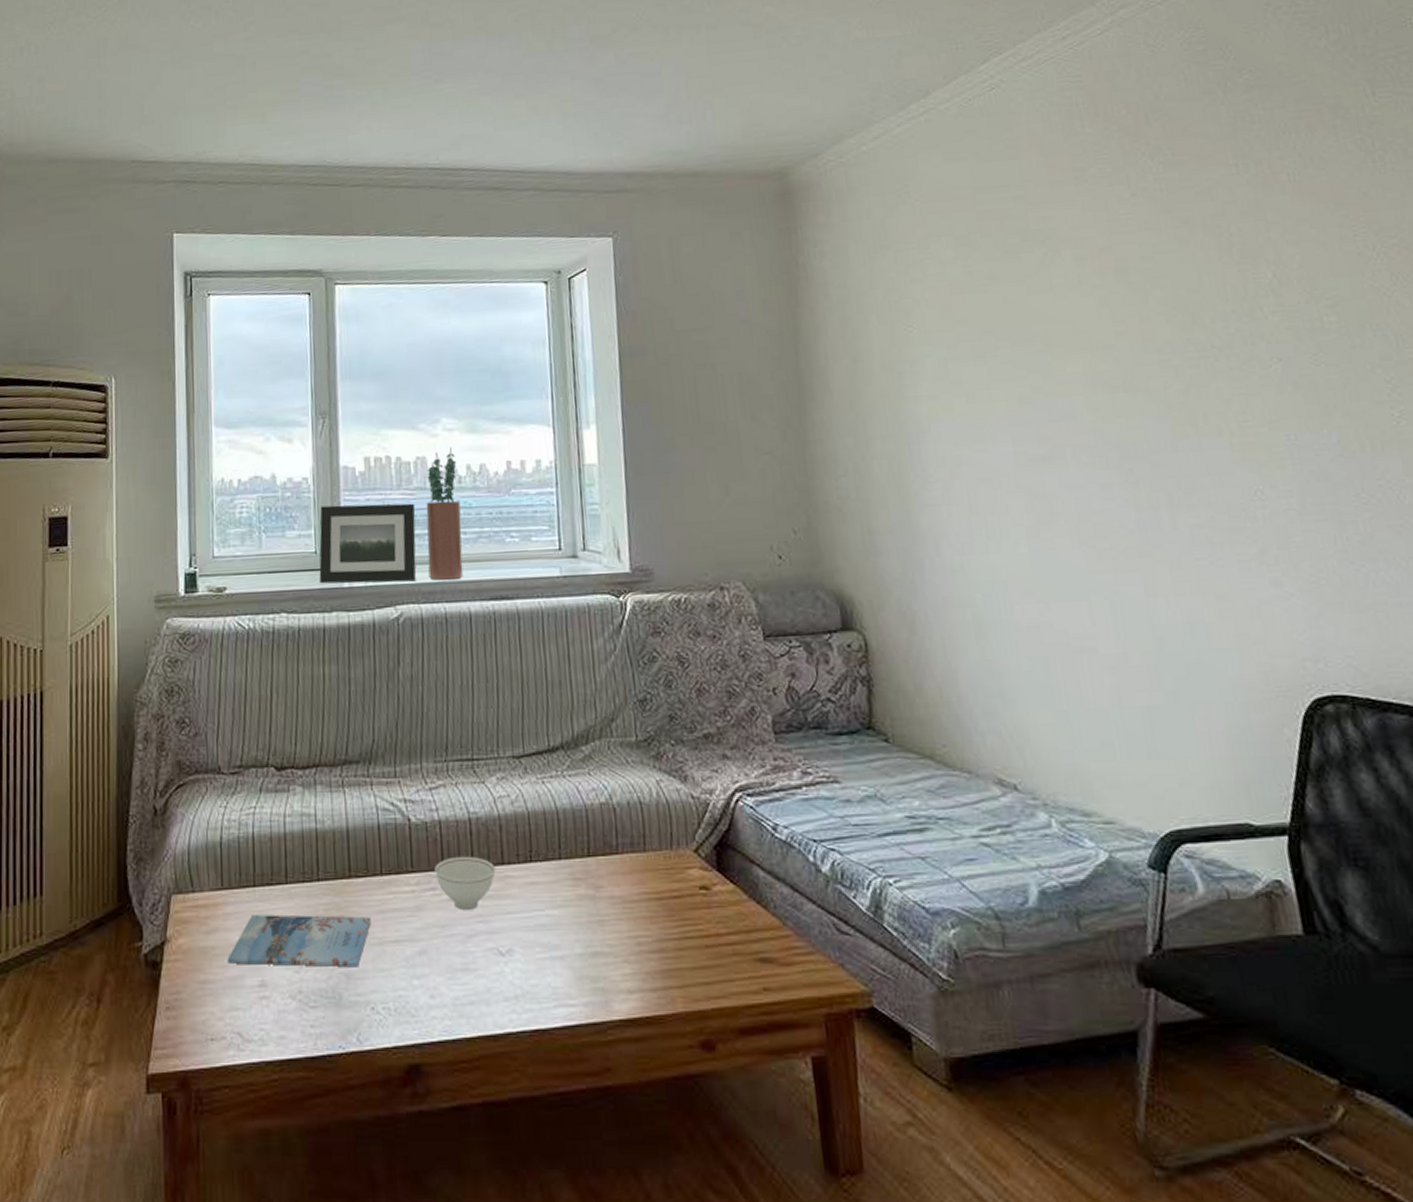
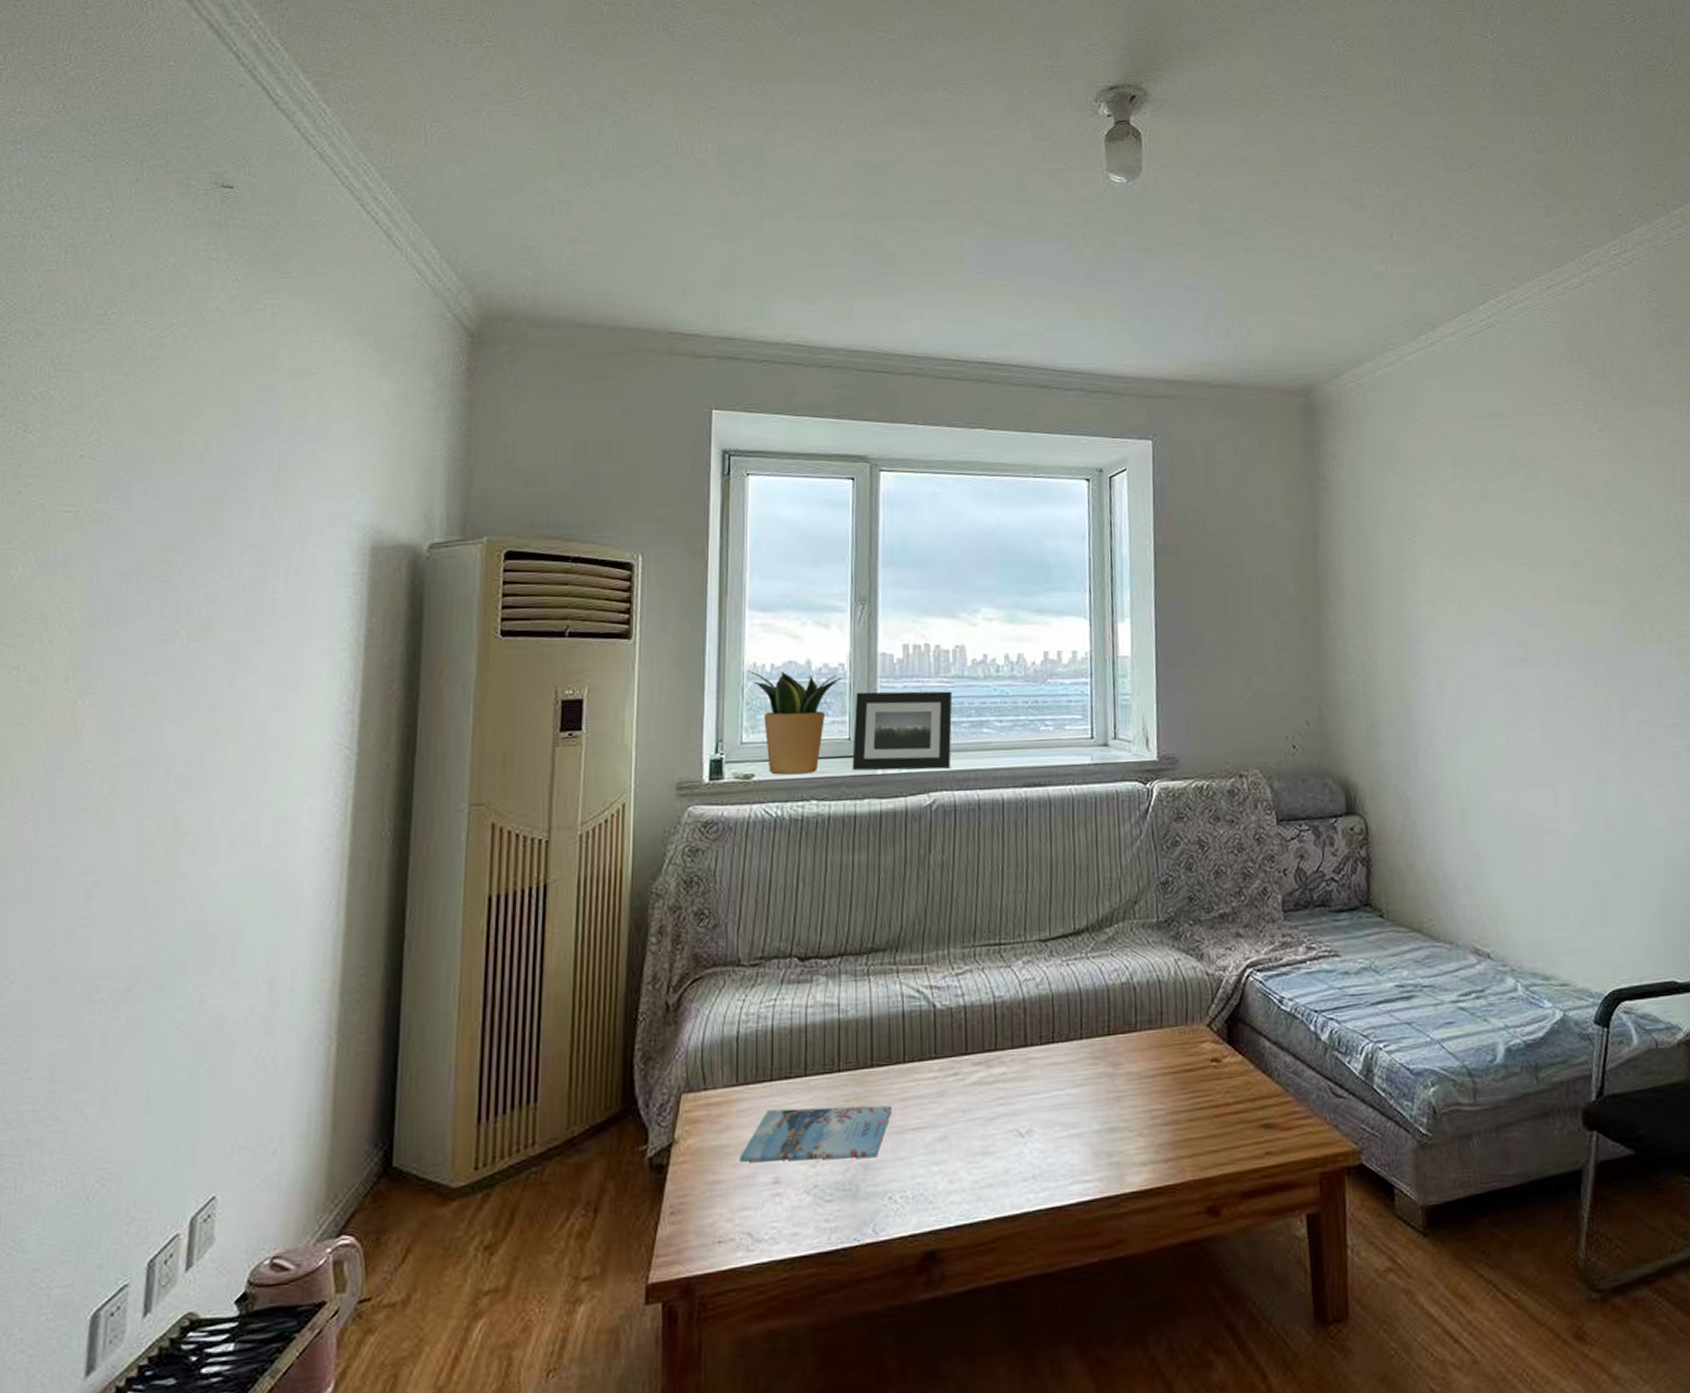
potted plant: none [216,486,306,588] -> present [747,671,842,775]
vase: present [426,447,463,582] -> none [963,636,998,769]
bowl: present [435,856,496,909] -> none [958,1039,1019,1093]

